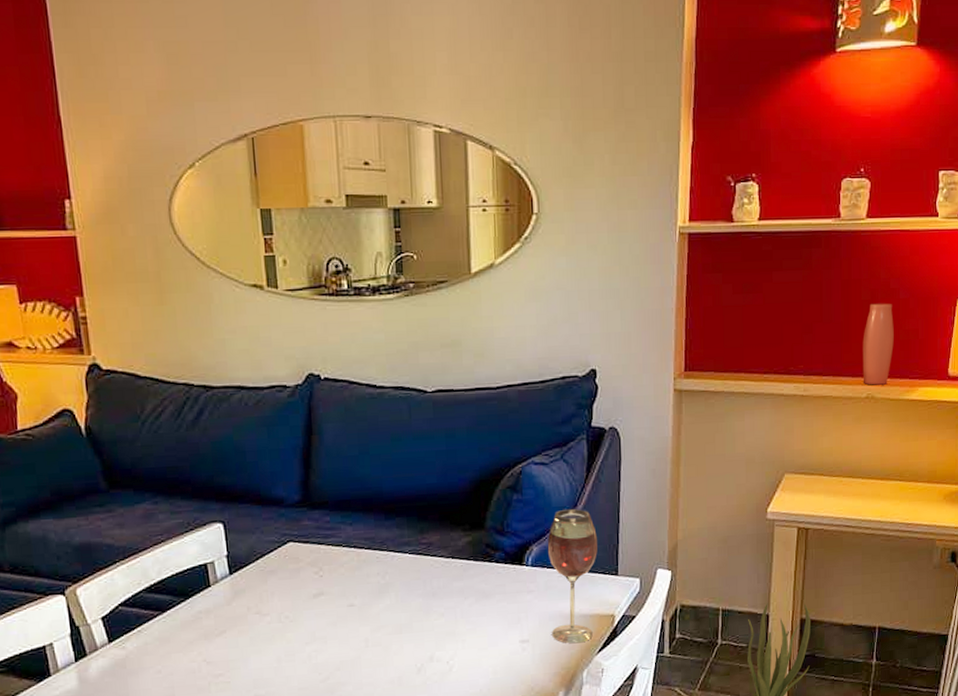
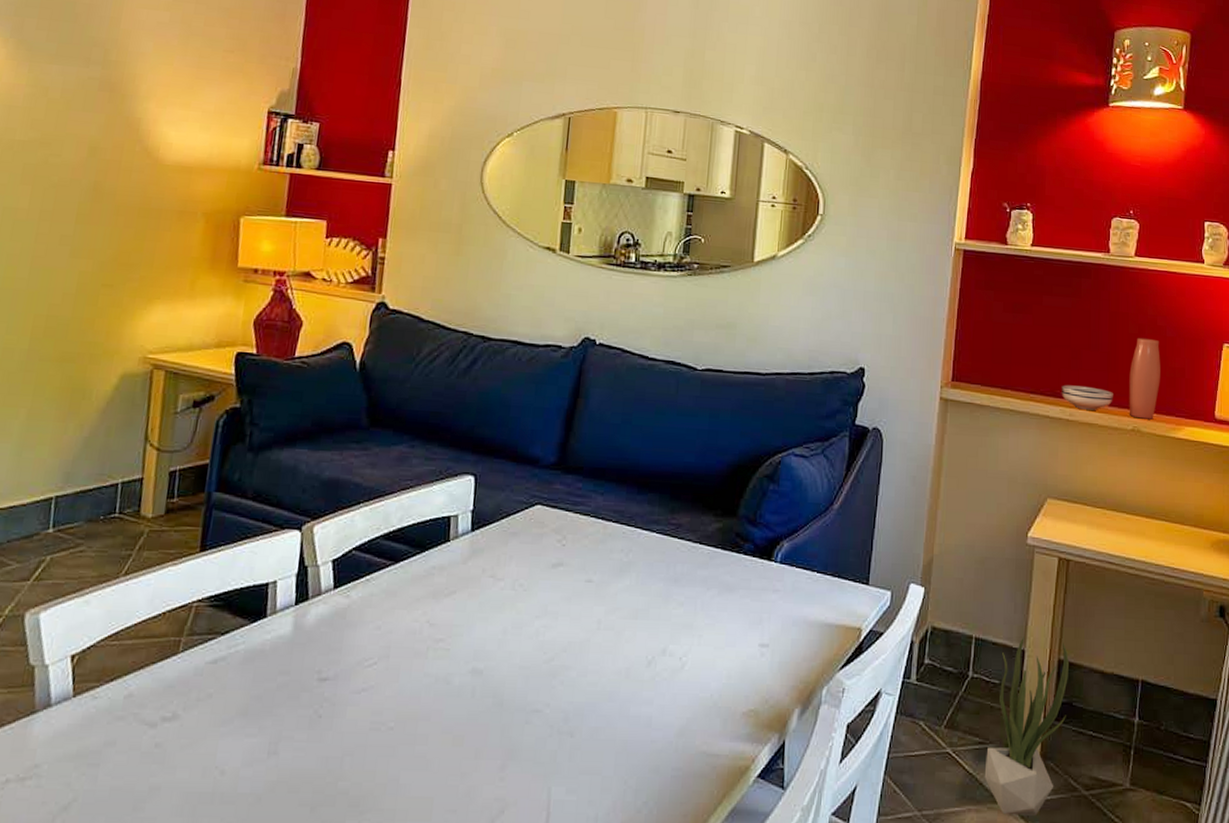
wineglass: present [547,509,597,644] -> none [794,507,851,656]
bowl: none [795,359,847,383] -> present [1061,385,1113,410]

